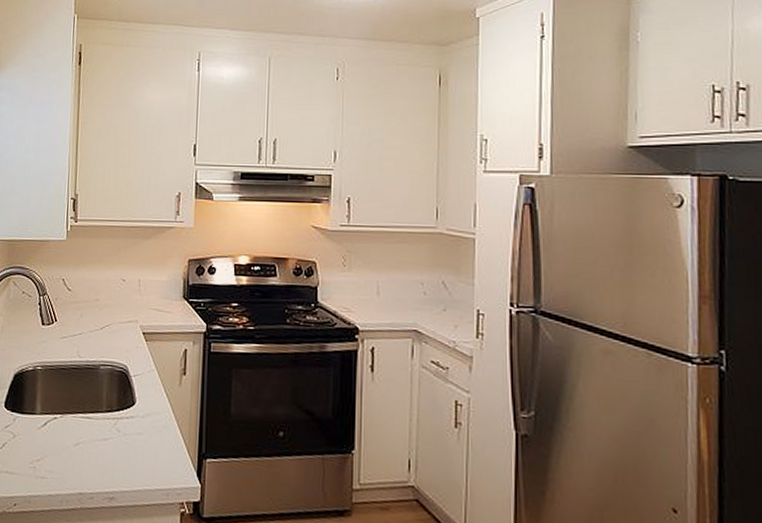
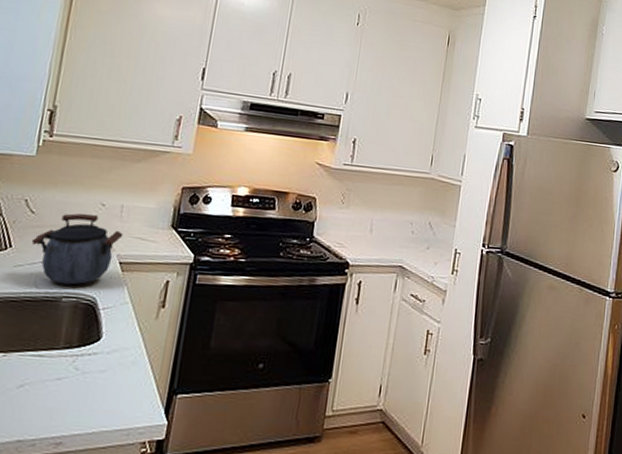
kettle: none [71,288,143,354] -> present [31,213,124,285]

